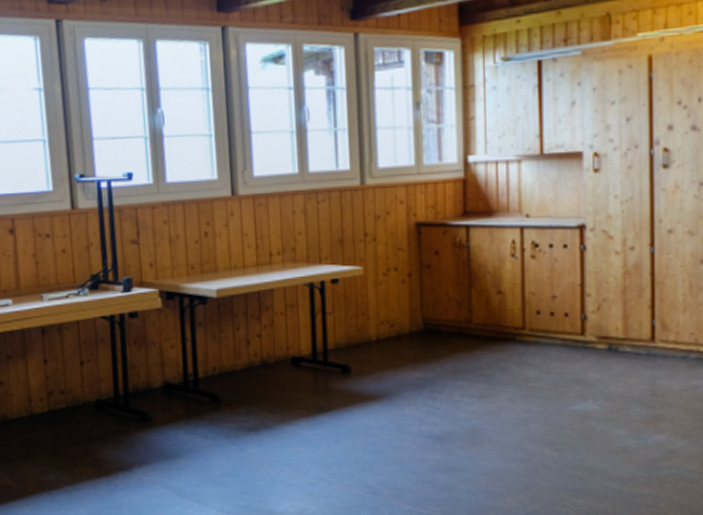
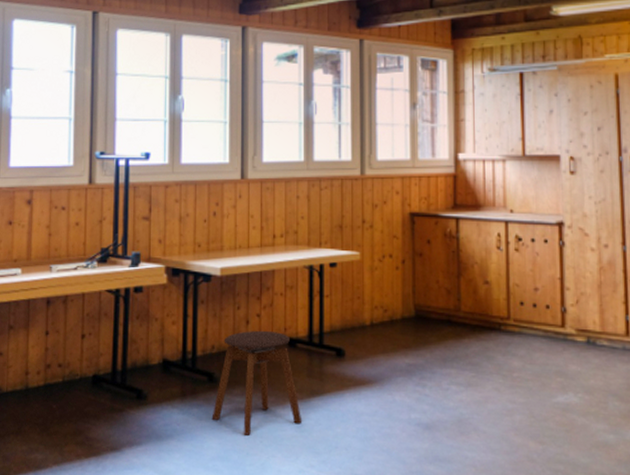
stool: none [218,350,310,452] -> present [211,330,303,435]

